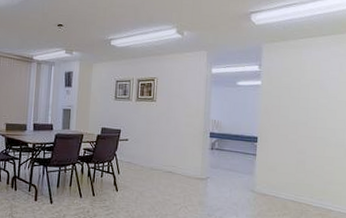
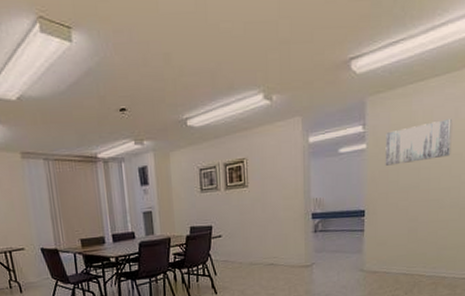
wall art: none [277,71,337,103] -> present [385,119,452,166]

